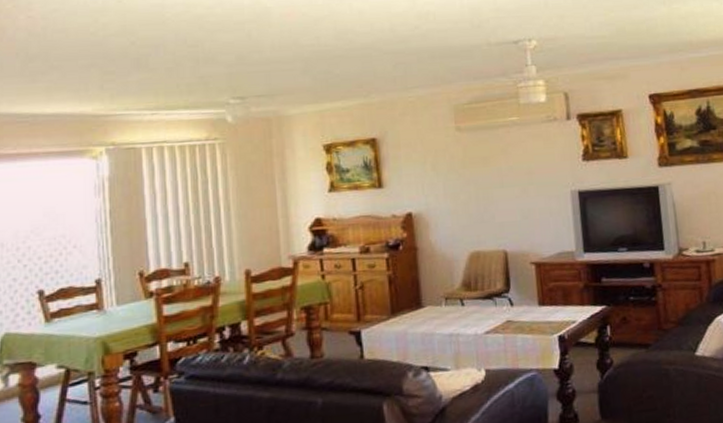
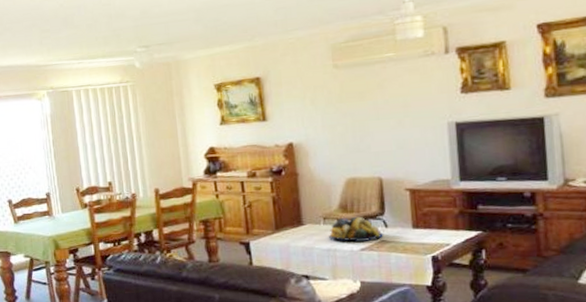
fruit bowl: none [451,295,509,324] -> present [329,217,383,242]

